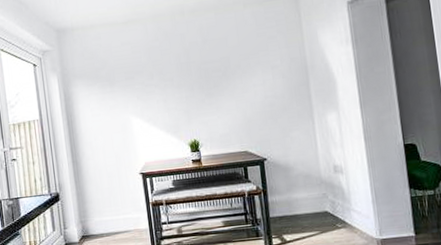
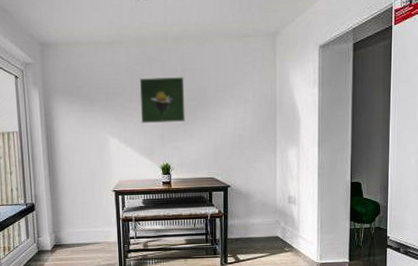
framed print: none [158,48,211,100] -> present [139,77,185,123]

